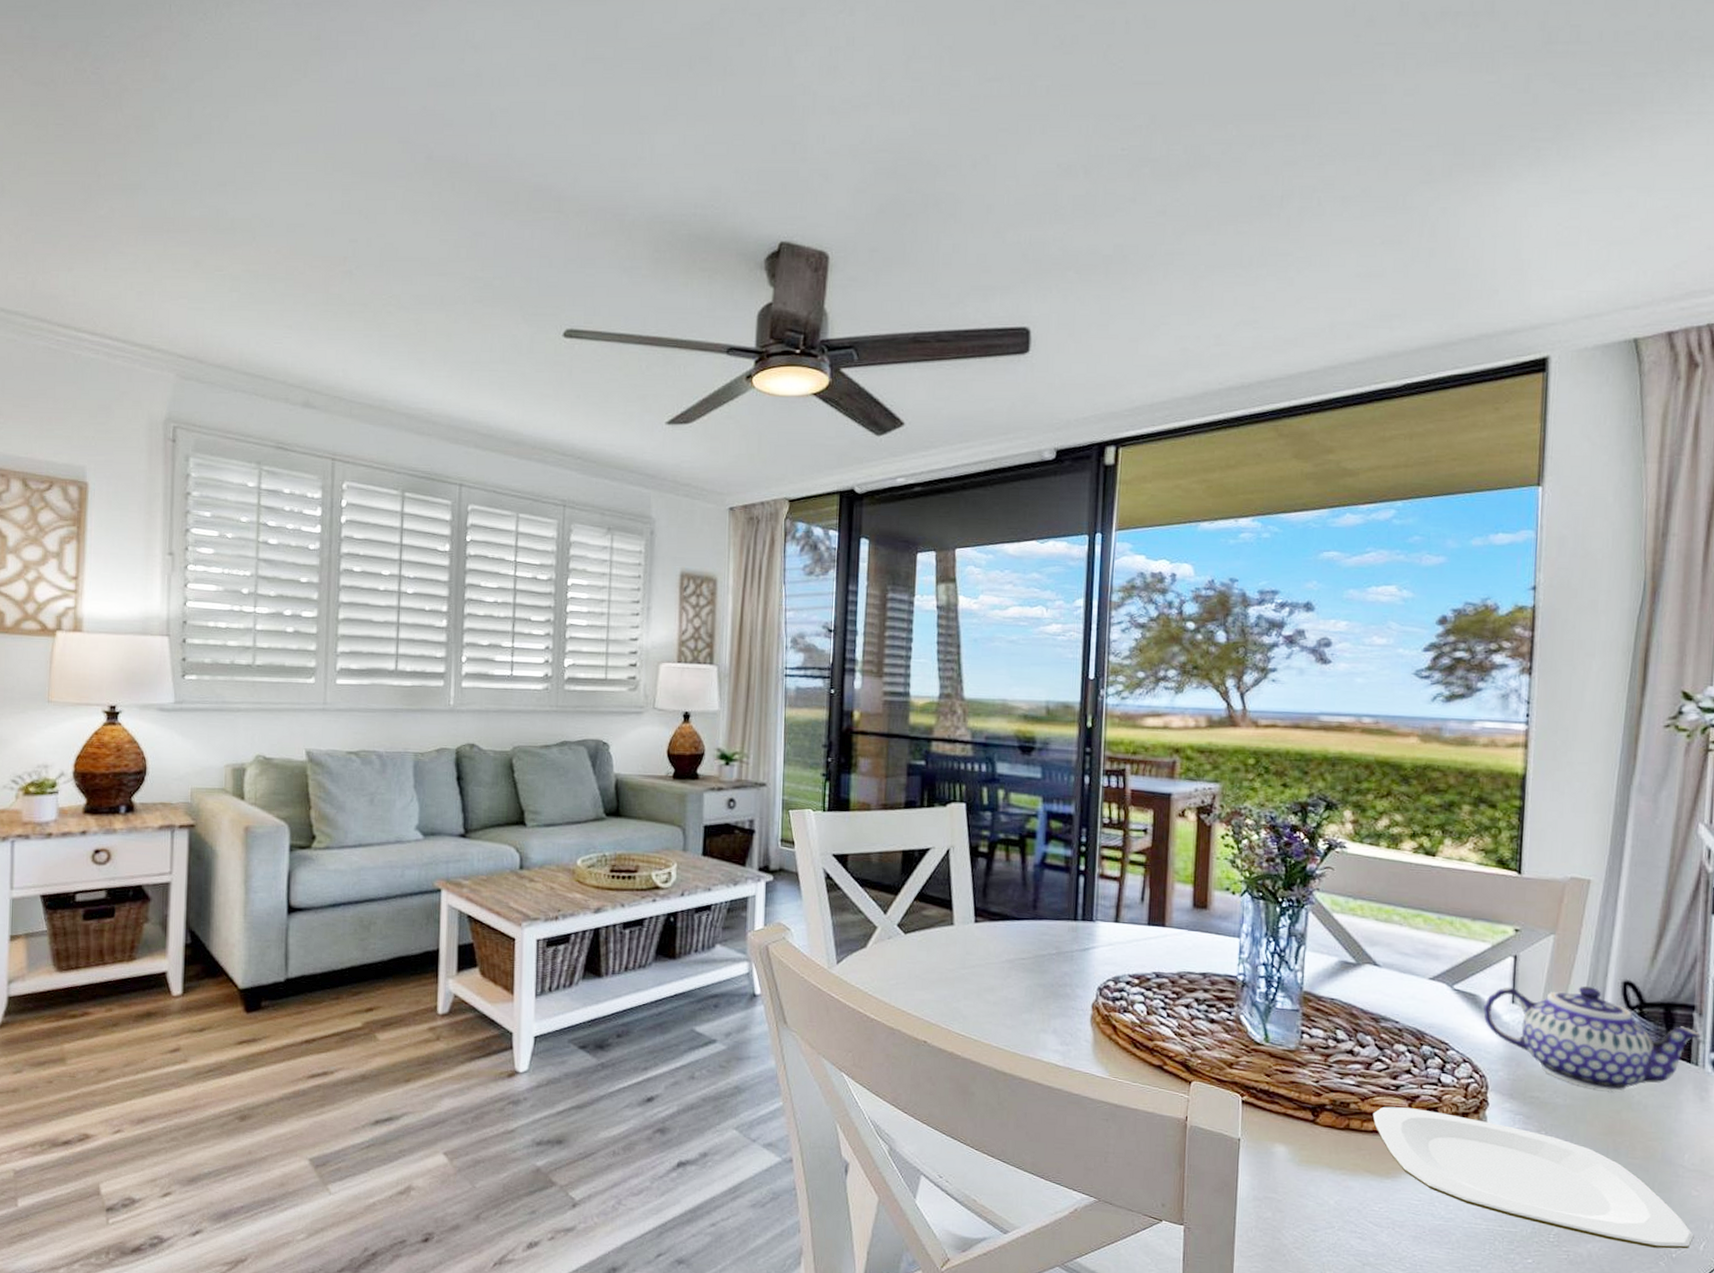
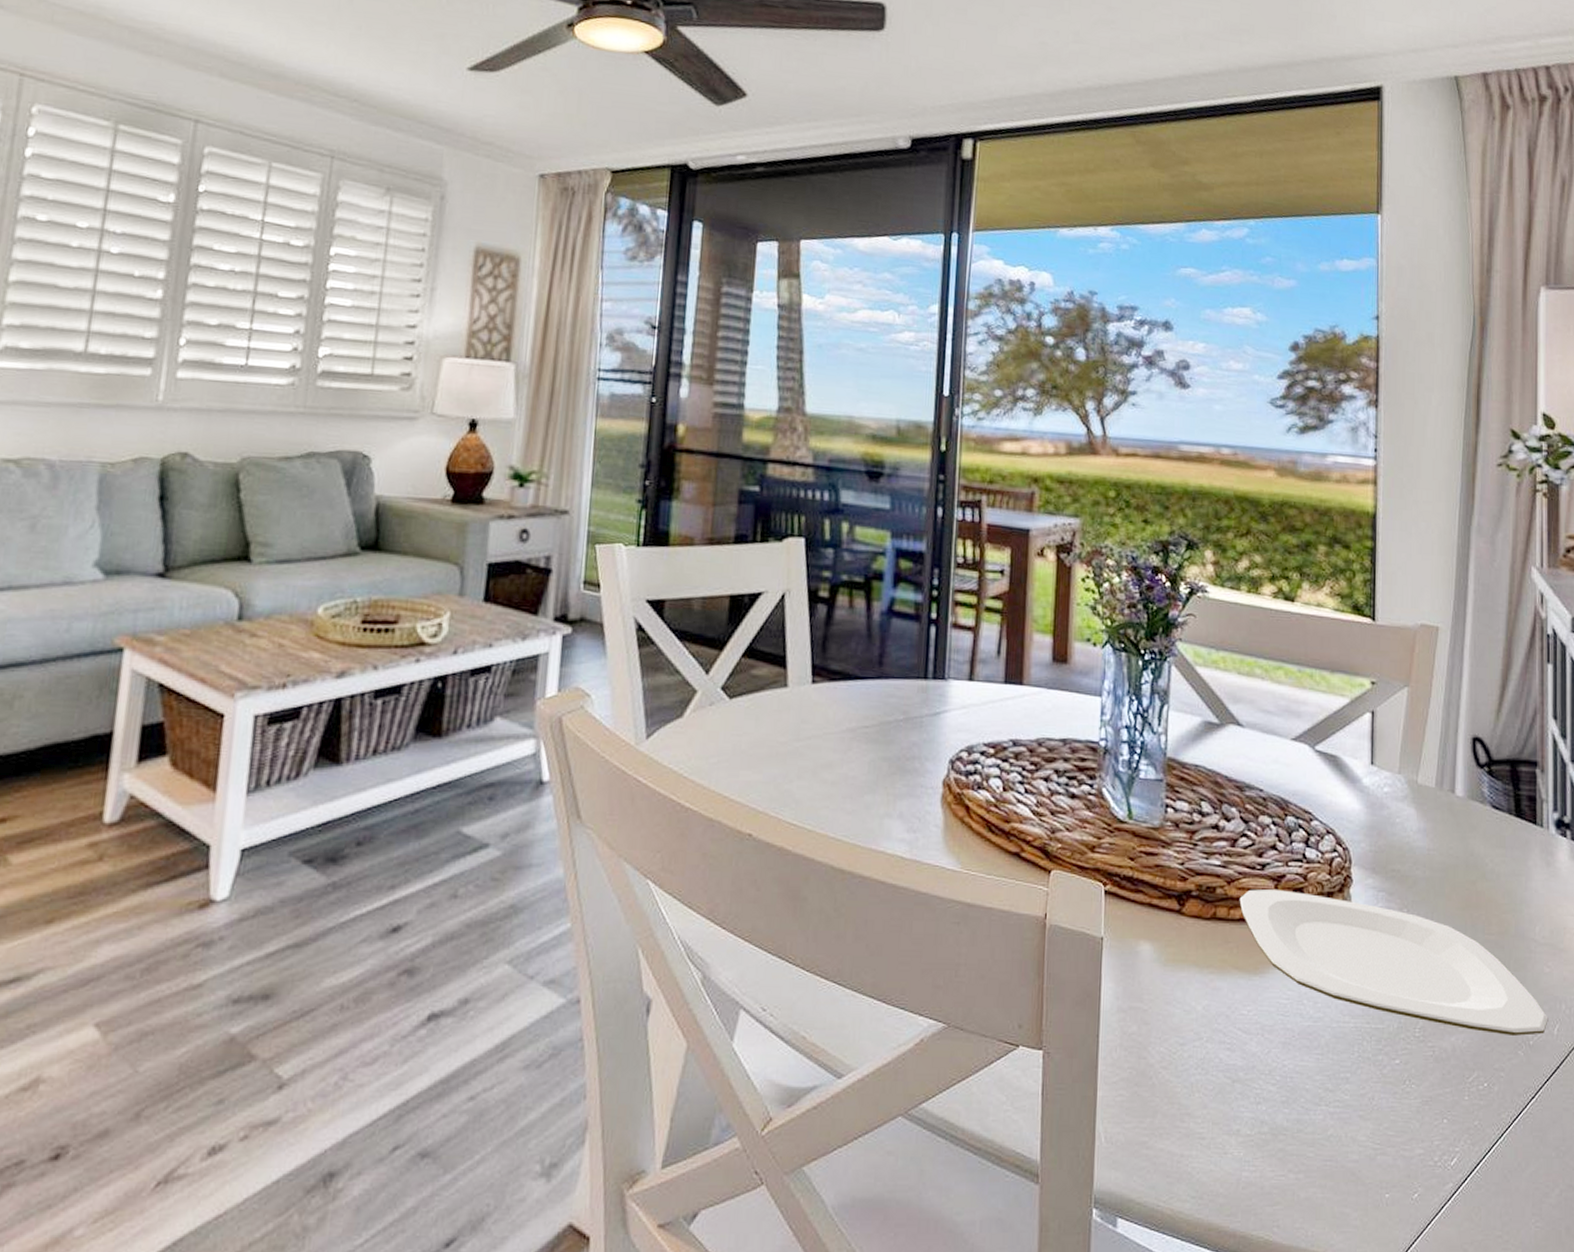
teapot: present [1483,985,1701,1092] -> none [1344,743,1544,861]

